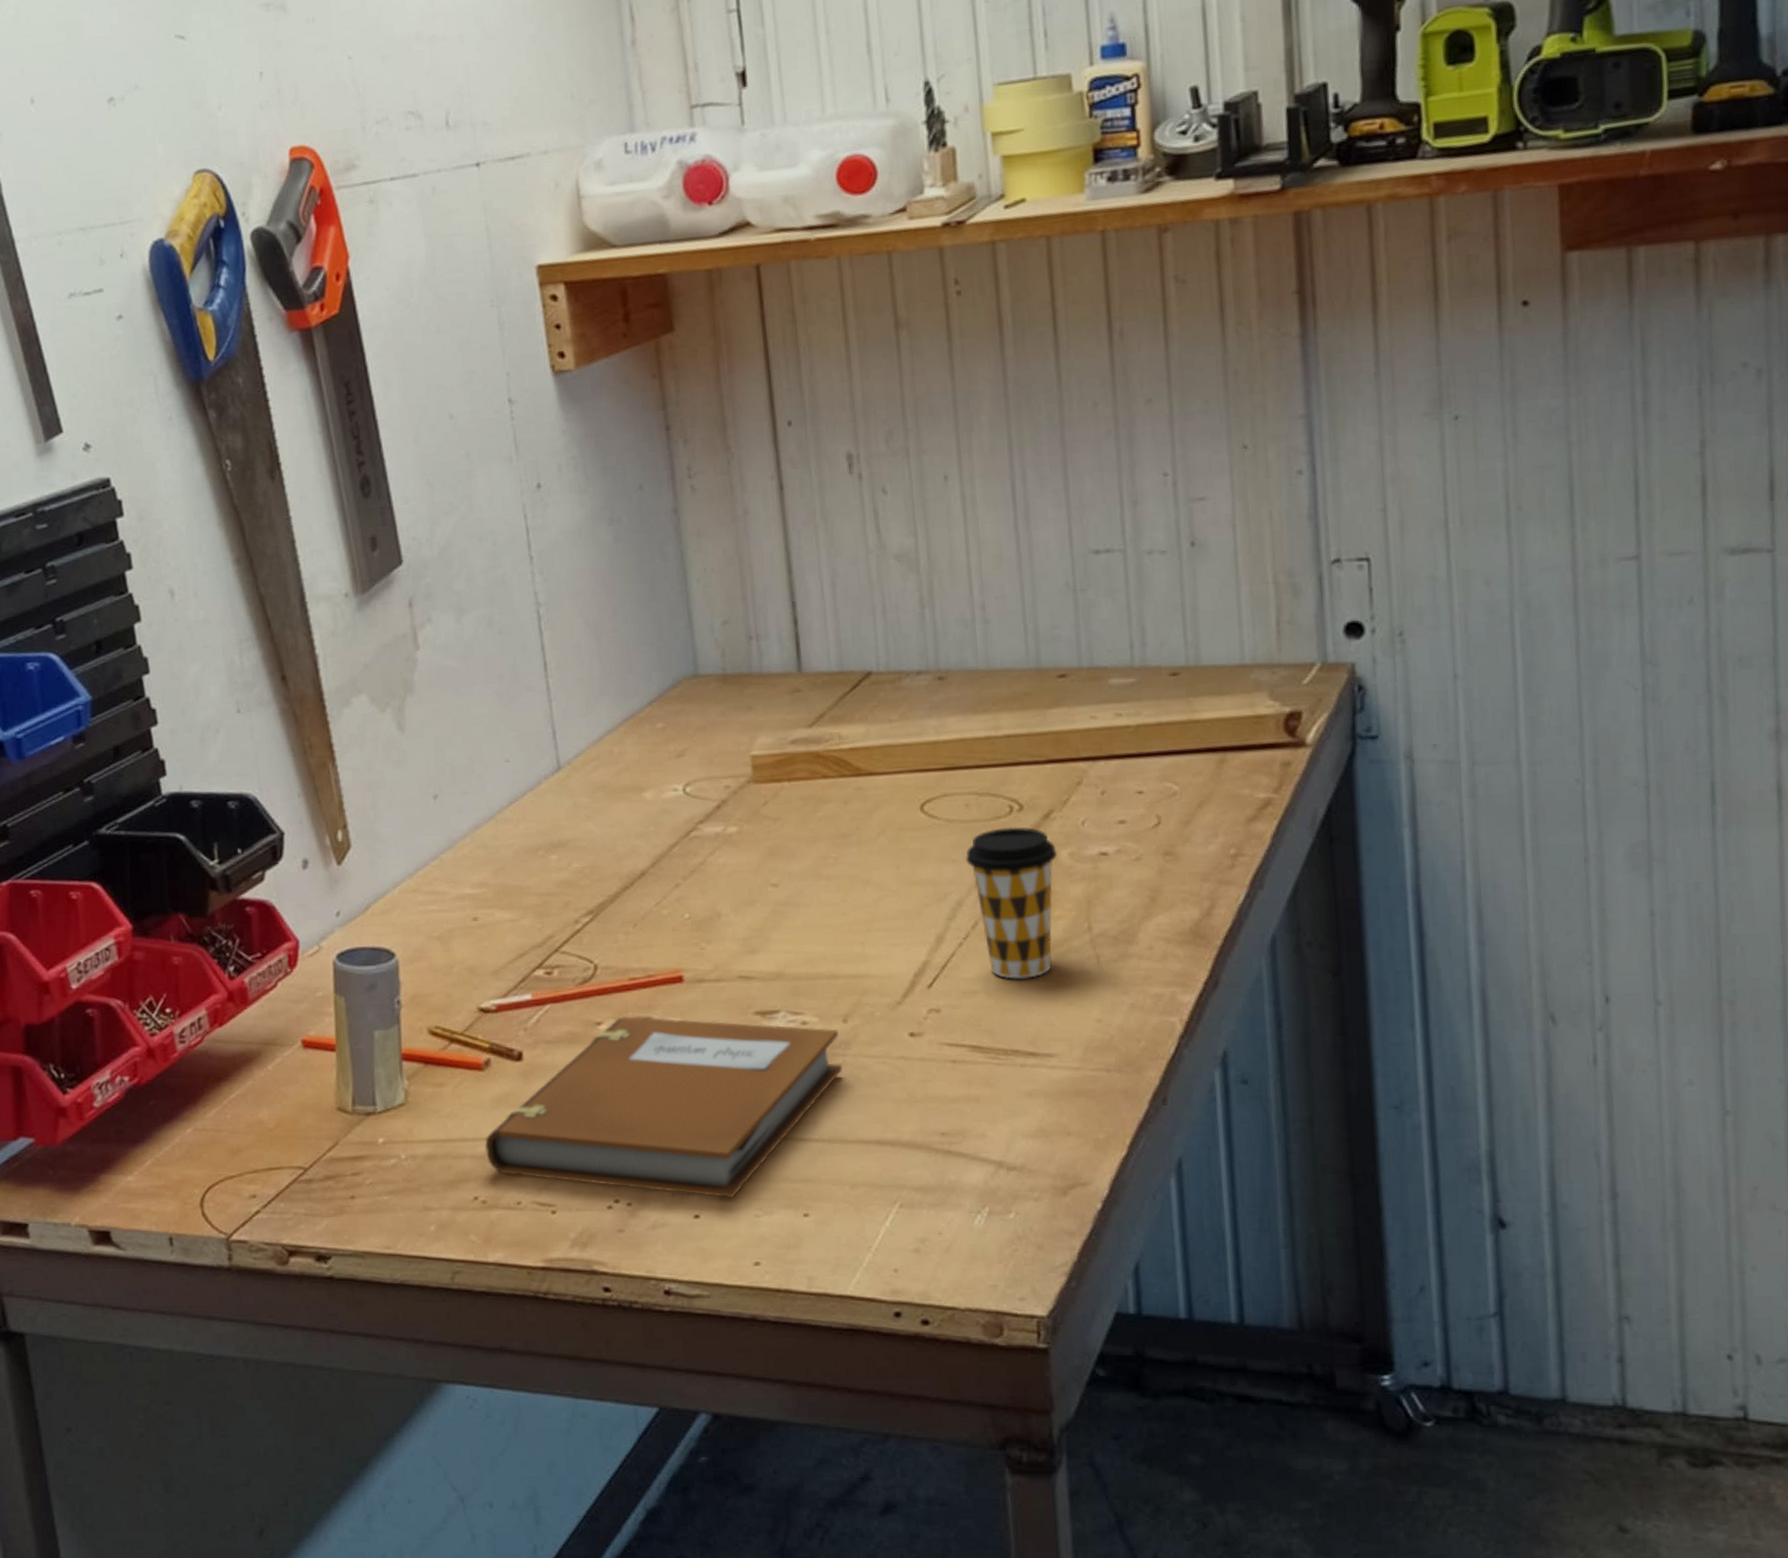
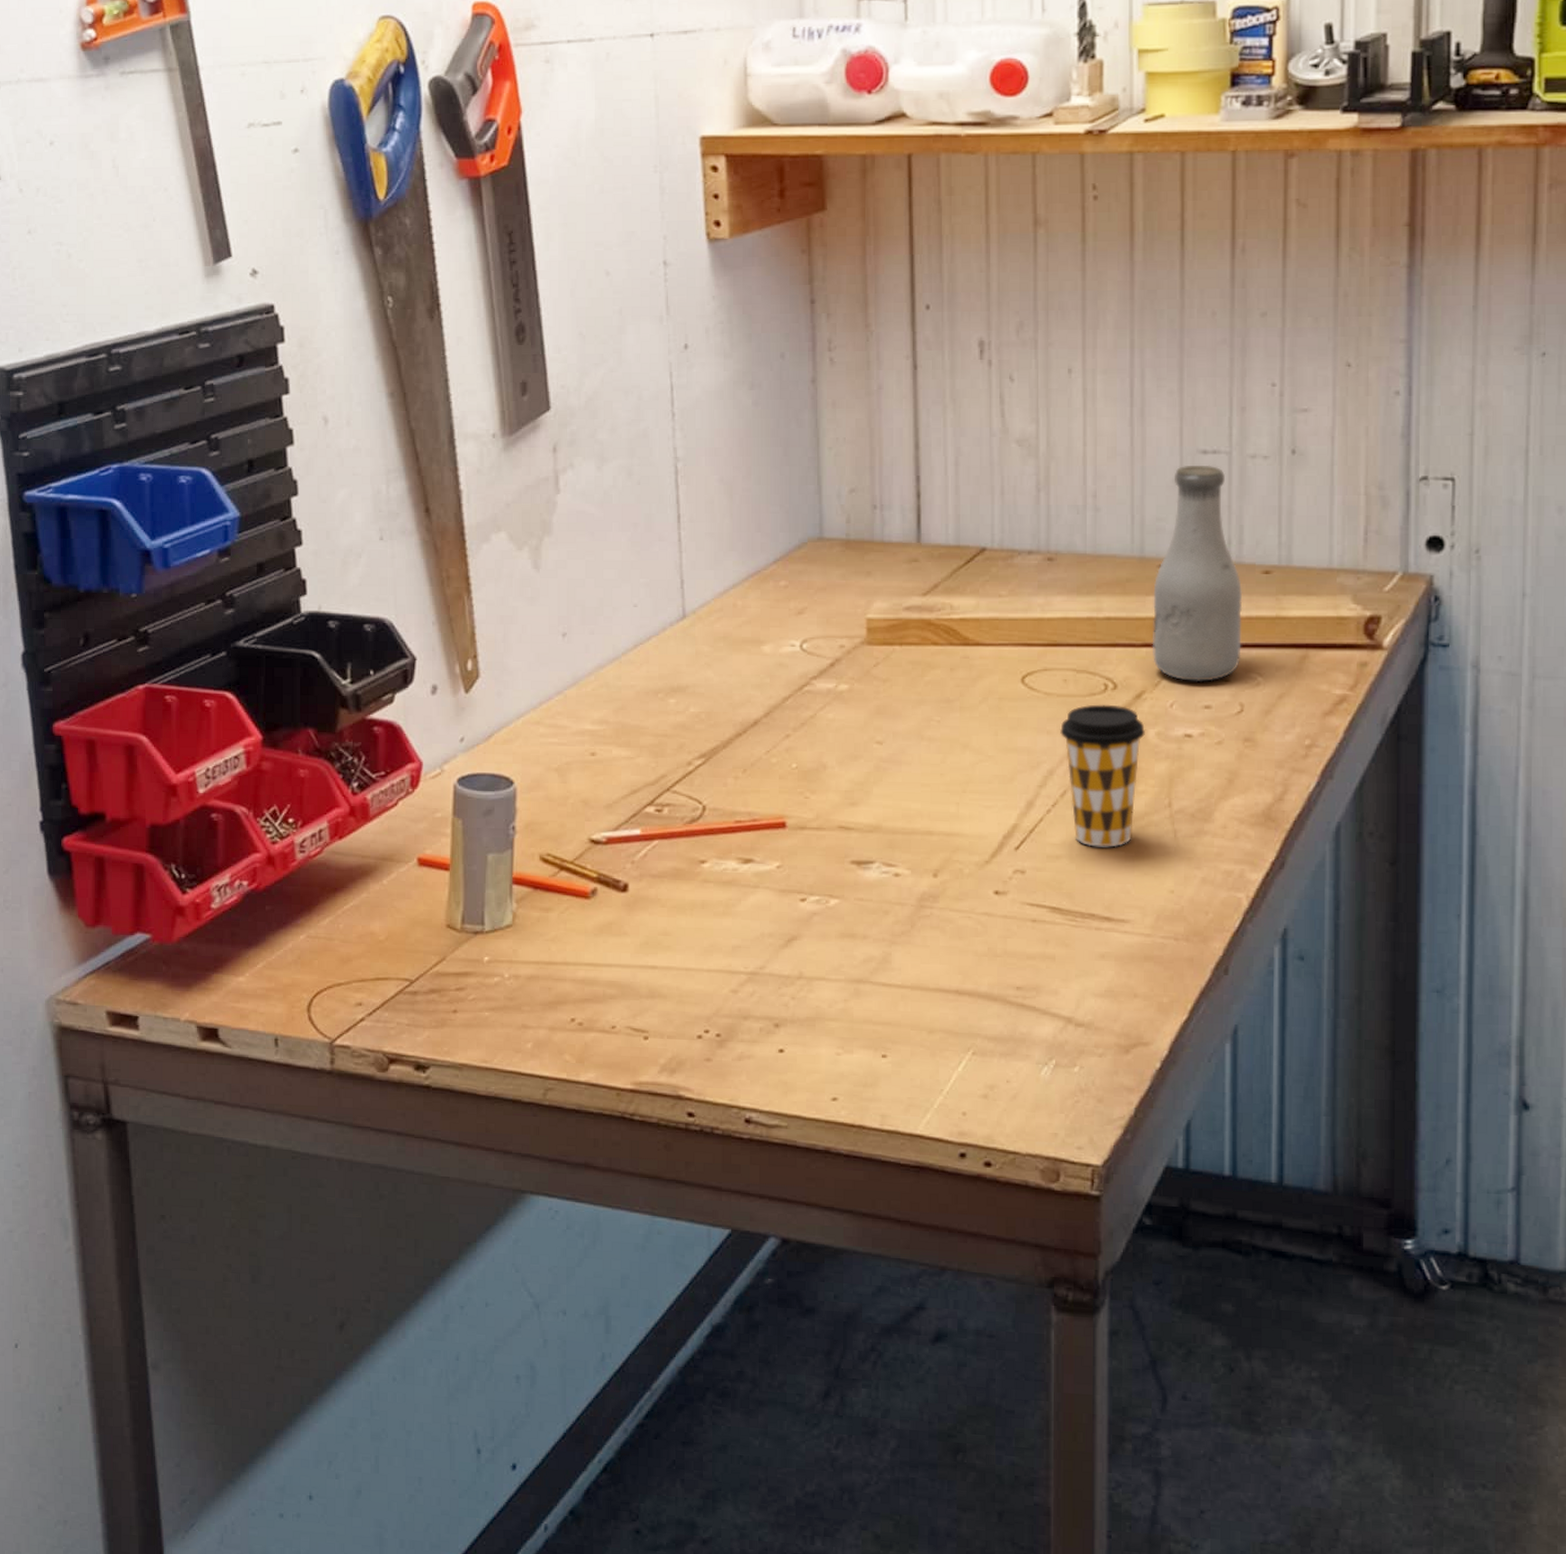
notebook: present [485,1015,842,1198] -> none [586,856,929,1035]
bottle: none [1054,565,1154,796] -> present [1152,465,1243,682]

